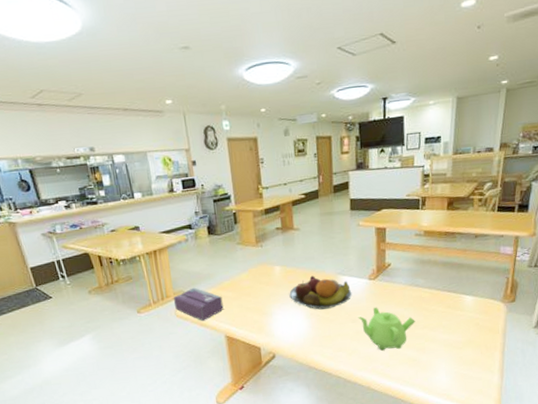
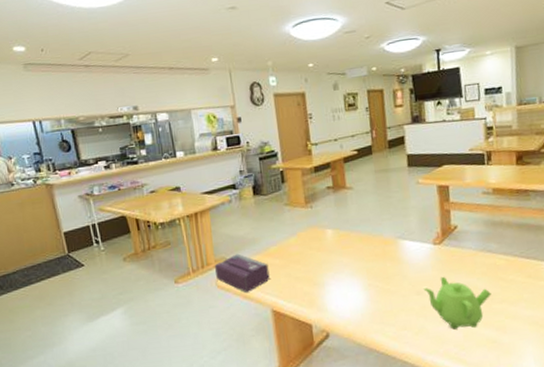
fruit bowl: present [289,275,352,310] -> none [343,239,415,280]

